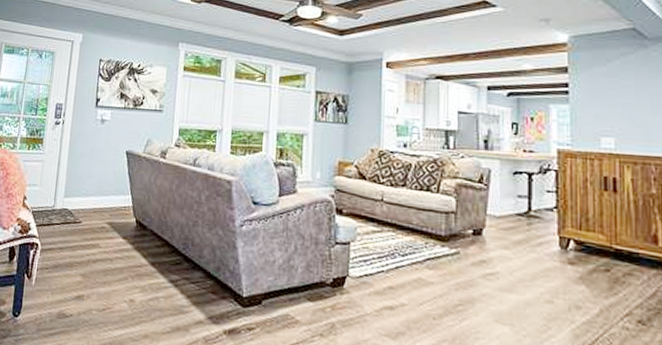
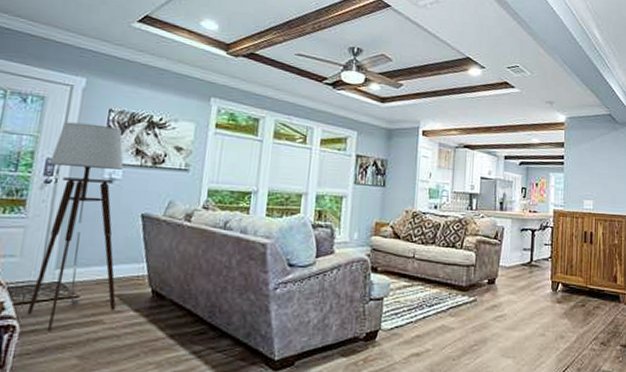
floor lamp: none [45,72,112,251] -> present [27,121,124,332]

